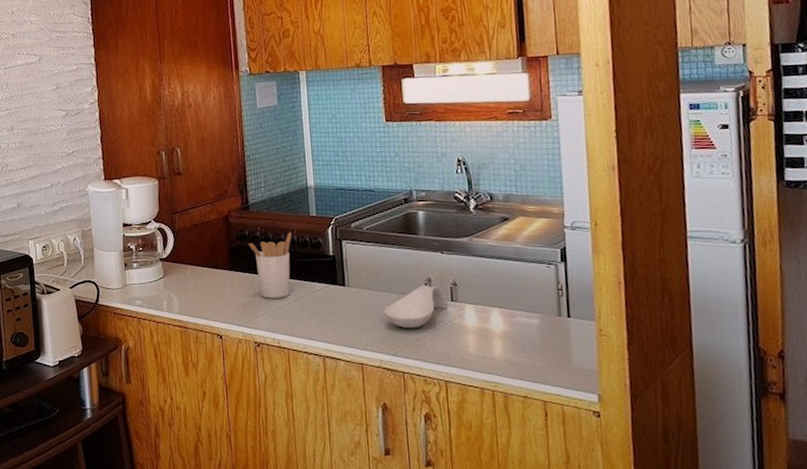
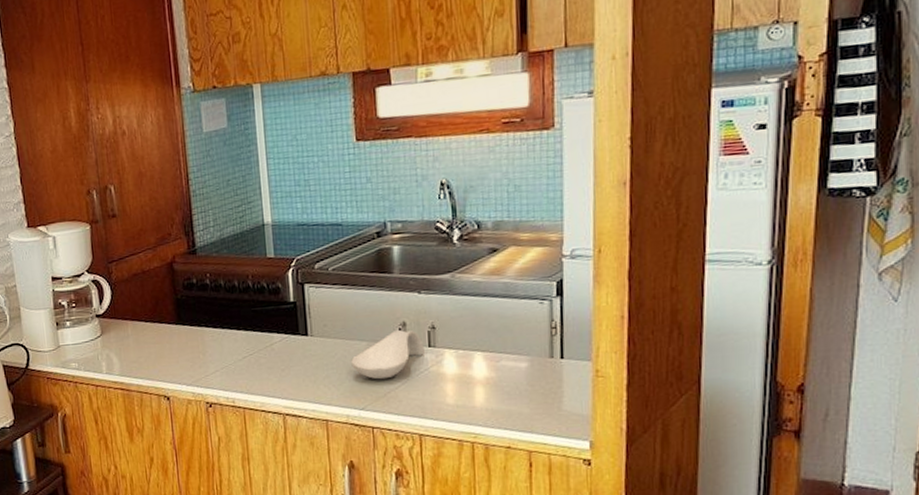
utensil holder: present [248,232,292,299] -> none [196,277,247,354]

